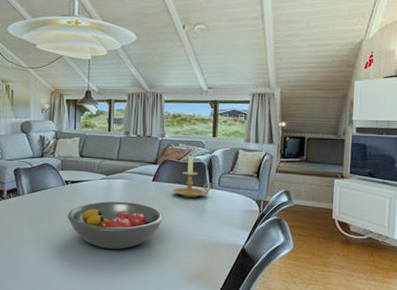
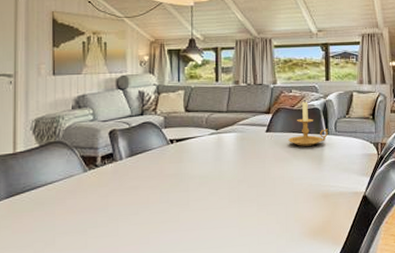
fruit bowl: present [67,201,164,249] -> none [173,157,281,212]

